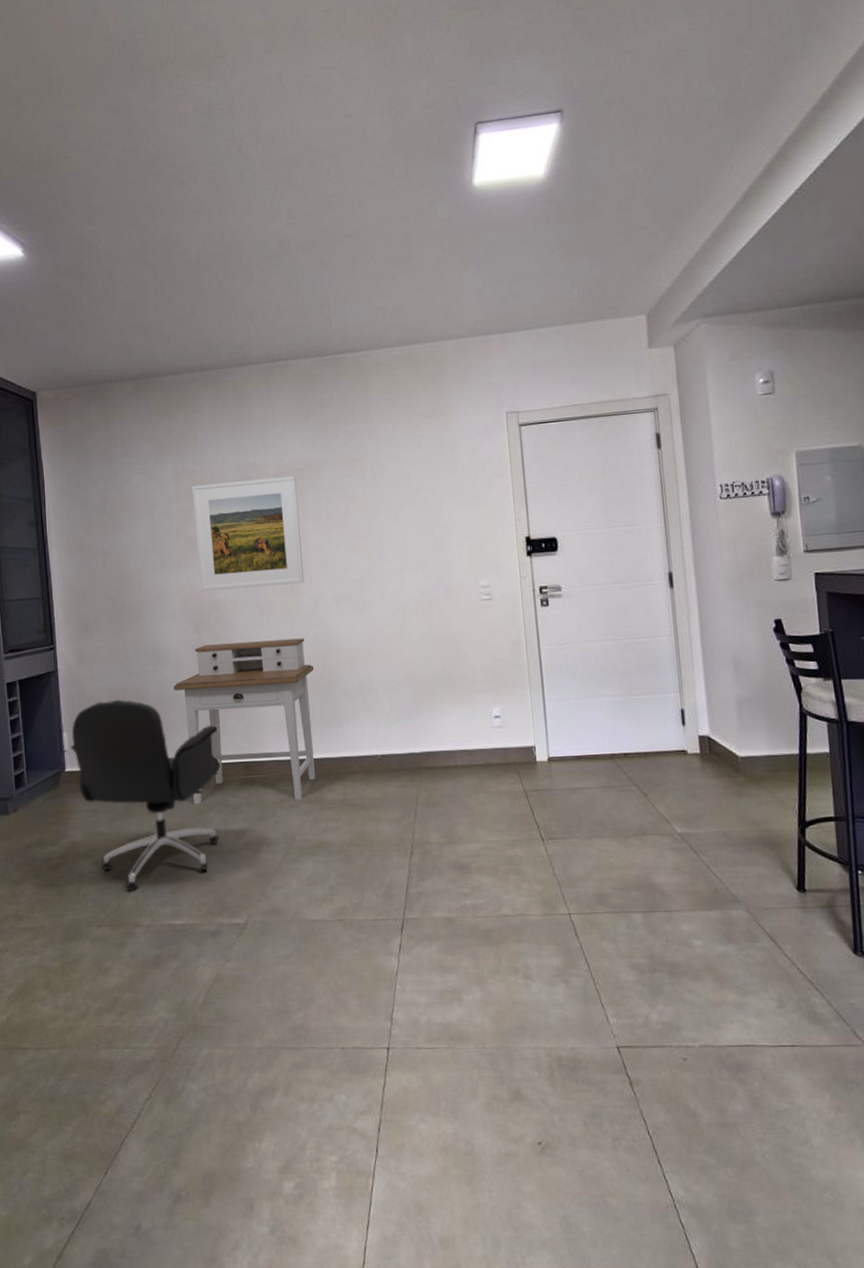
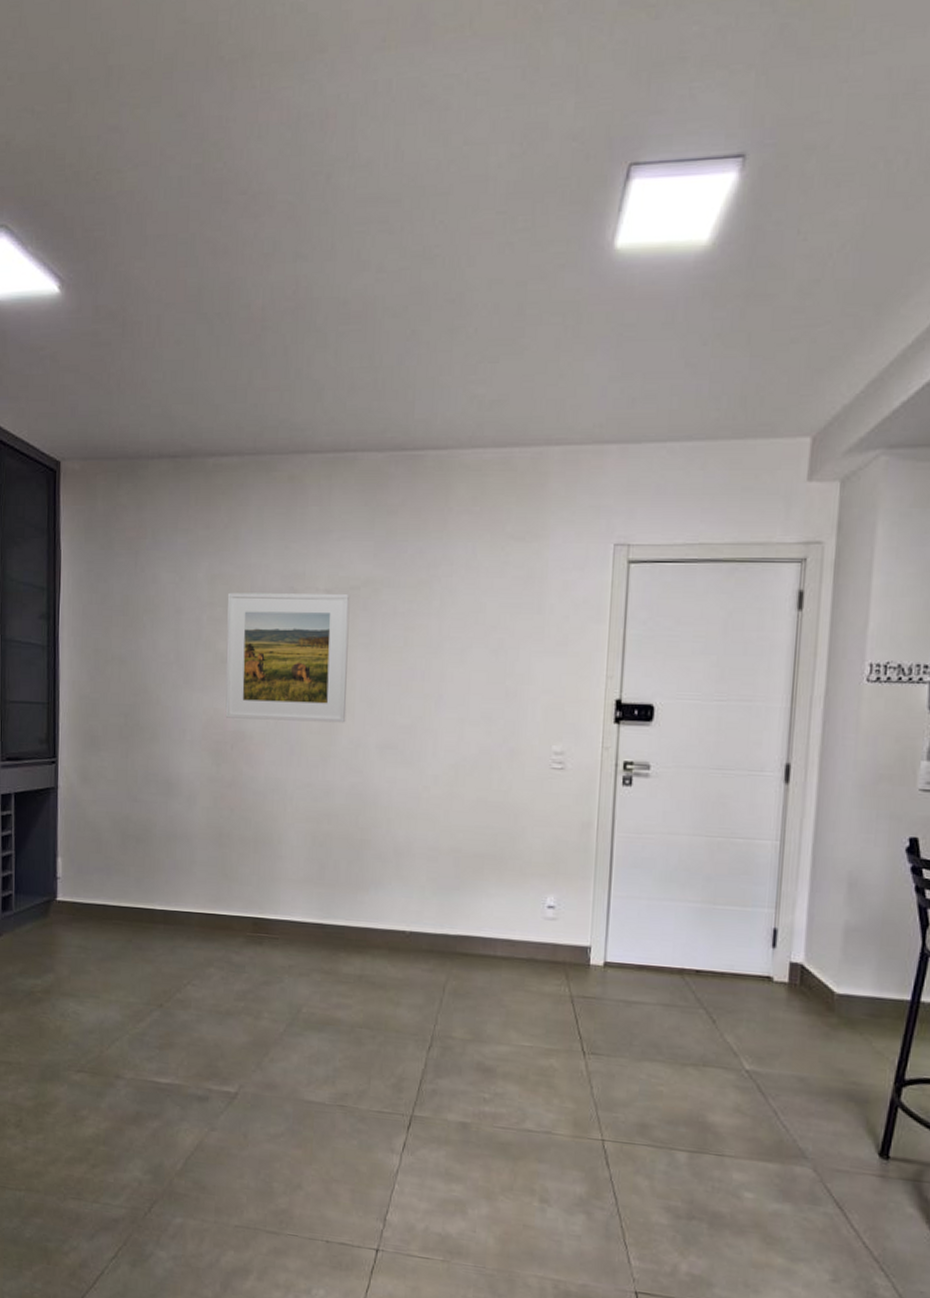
office chair: present [70,699,221,891] -> none [64,828,229,1040]
desk: present [174,638,315,805] -> none [184,780,344,969]

